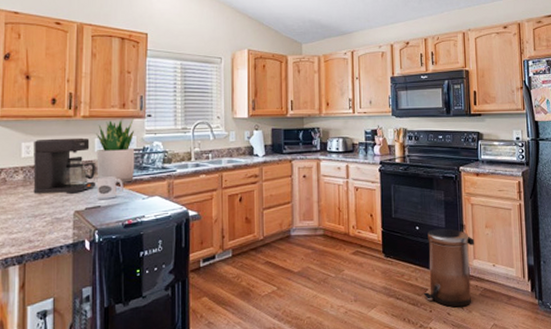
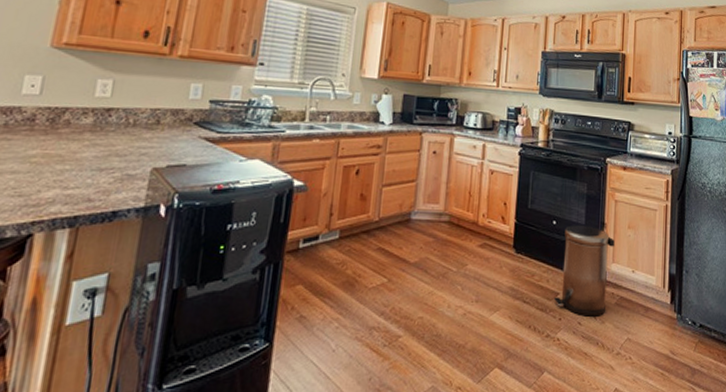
coffee maker: present [33,137,96,194] -> none [103,77,188,147]
planter: present [96,117,135,184] -> none [187,62,242,141]
mug: present [96,176,123,200] -> none [182,130,219,158]

